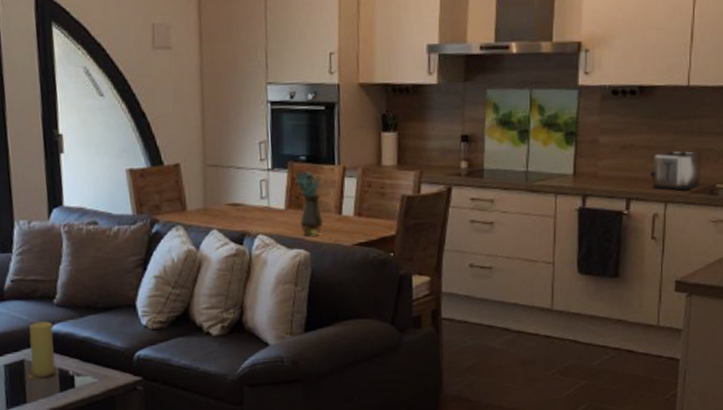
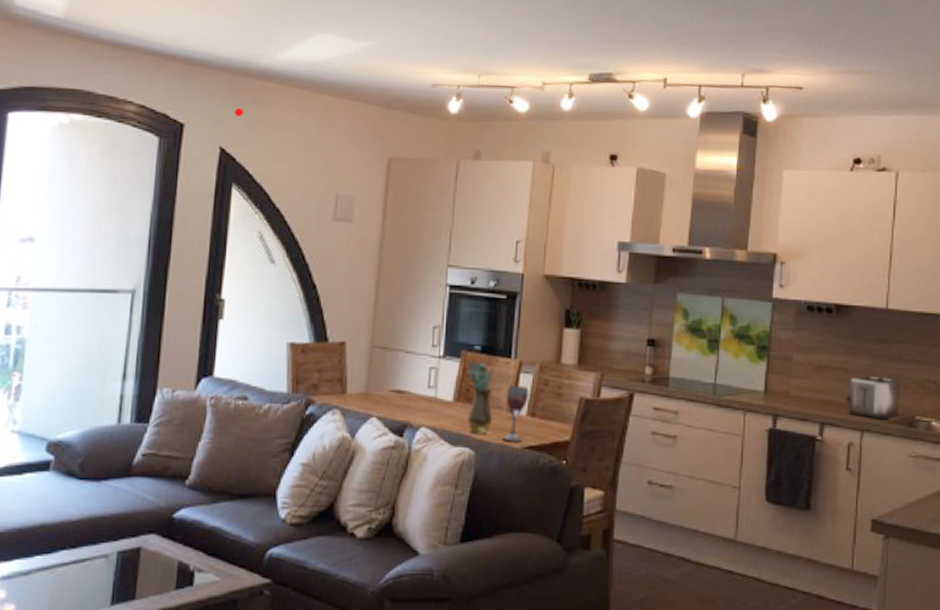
candle: present [27,321,59,380] -> none [141,504,180,574]
cup: none [333,189,355,241] -> present [502,385,529,442]

